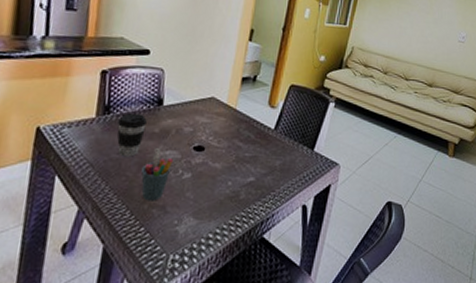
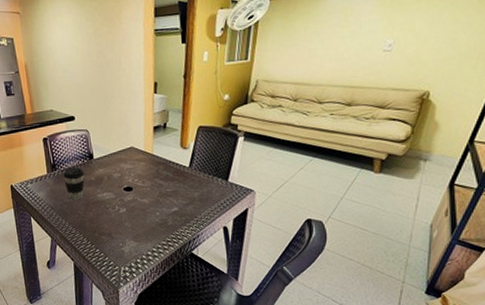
pen holder: present [141,148,173,201] -> none [88,192,110,231]

